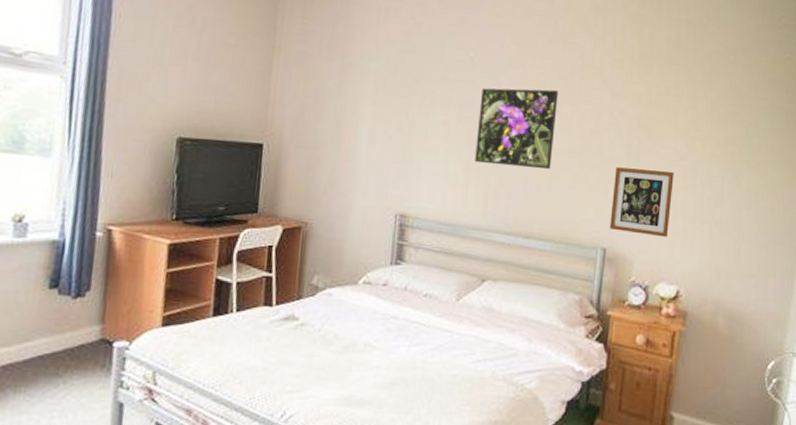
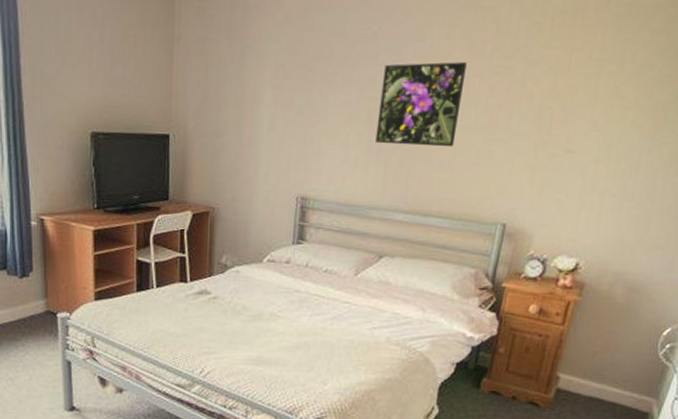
picture frame: present [610,167,674,238] -> none [512,141,587,212]

